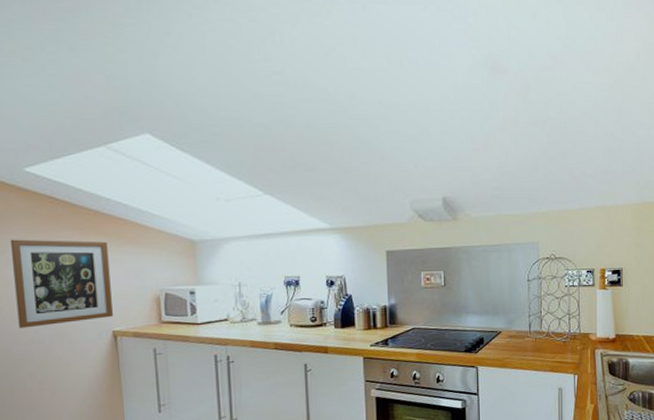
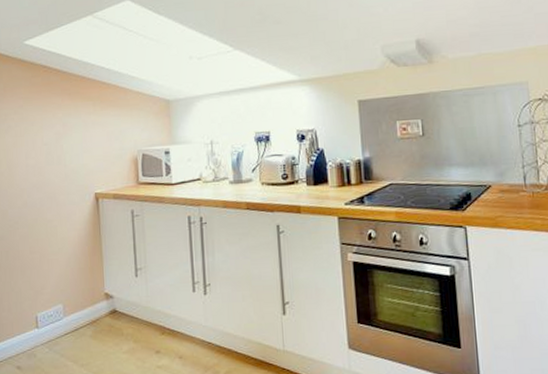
wall art: present [11,239,113,328] -> none [11,105,95,192]

